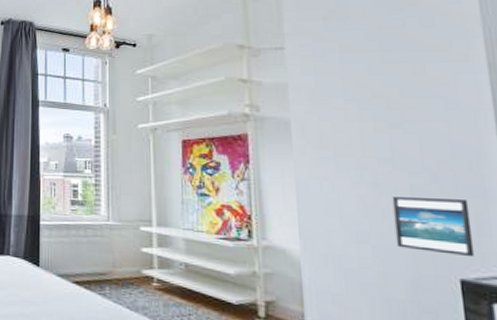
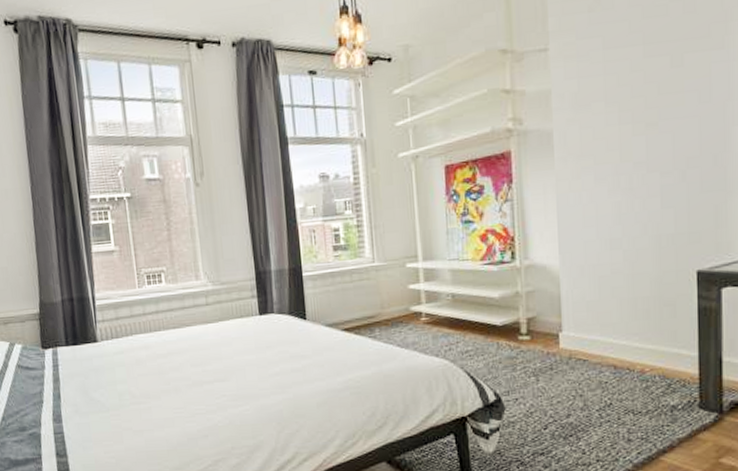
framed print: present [392,197,475,258] -> none [644,194,711,249]

